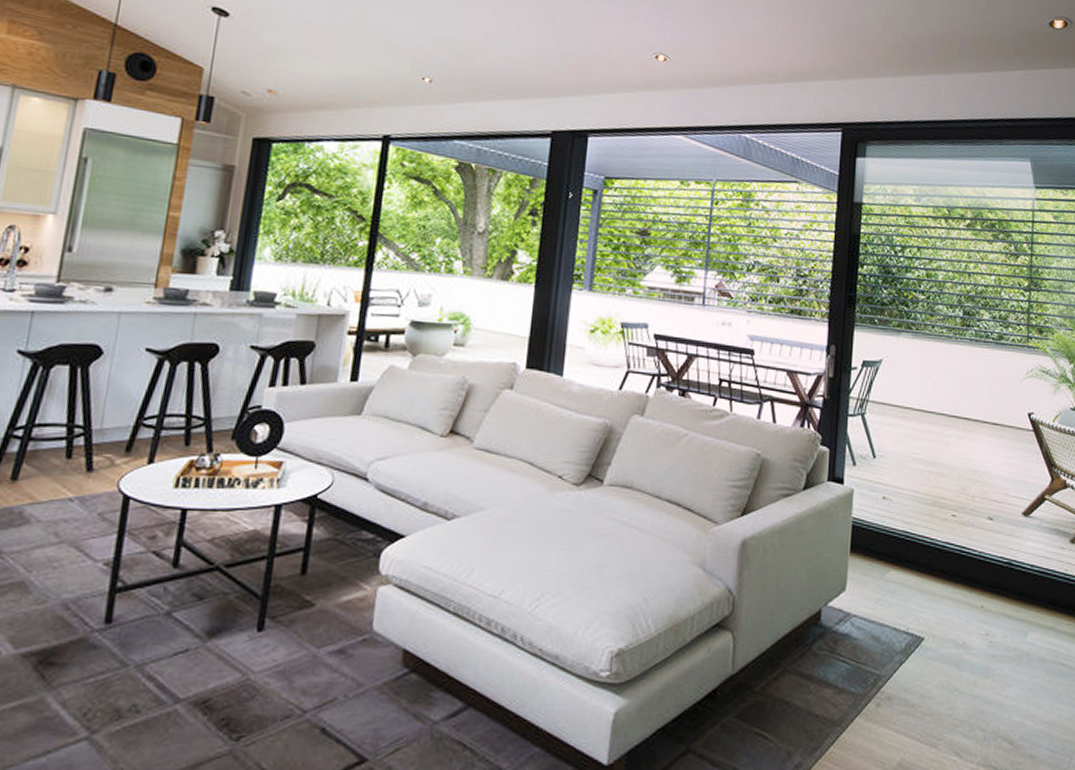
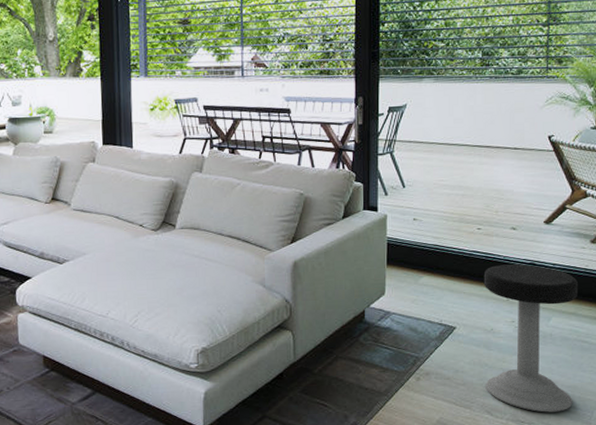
stool: none [954,562,1058,756] -> present [483,264,579,413]

